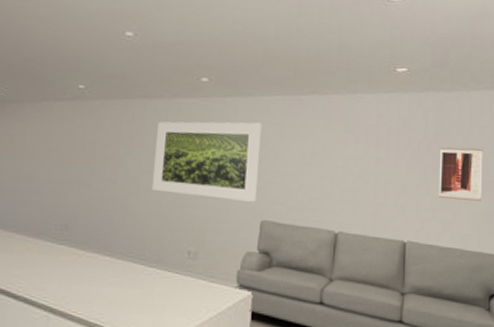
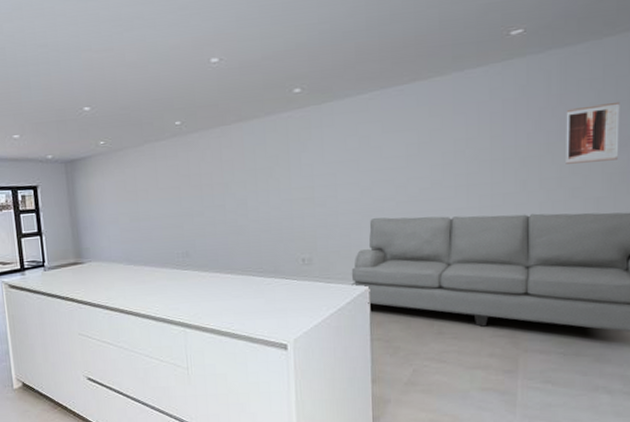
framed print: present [151,121,262,202] -> none [256,123,364,209]

